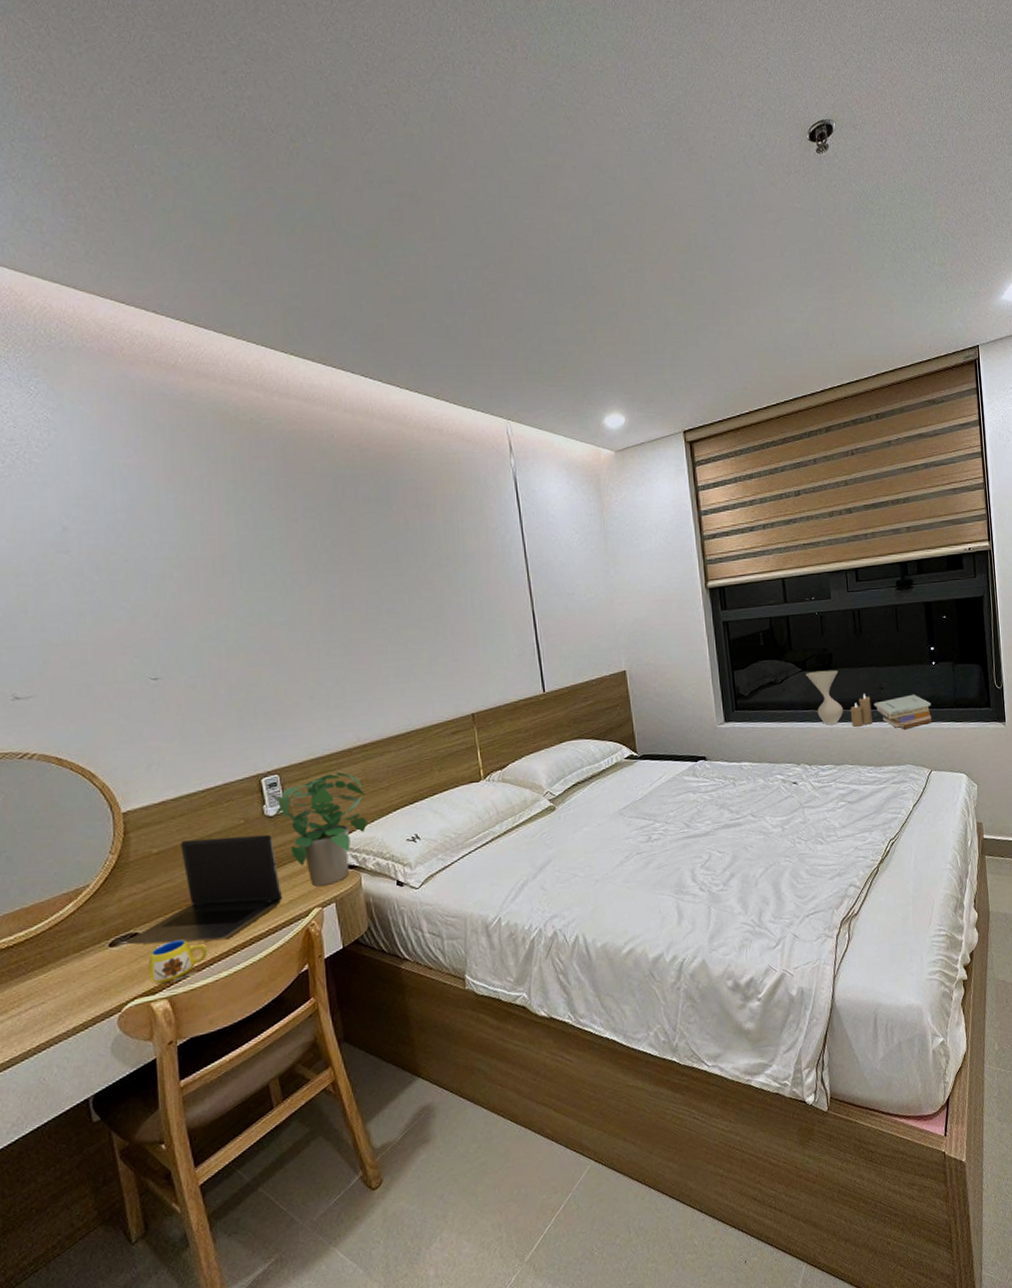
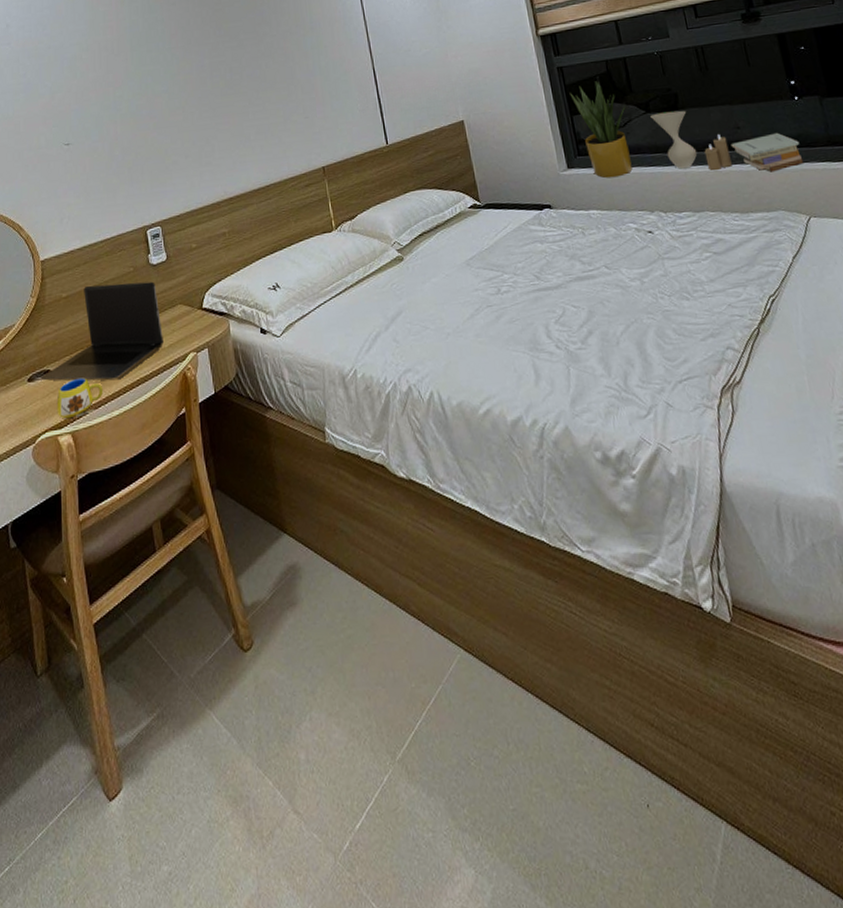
potted plant: present [268,772,367,887] -> none [152,224,234,333]
planter: none [732,637,785,733] -> present [569,81,633,179]

